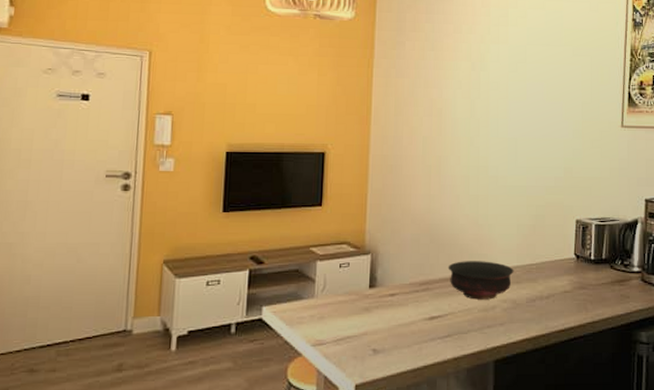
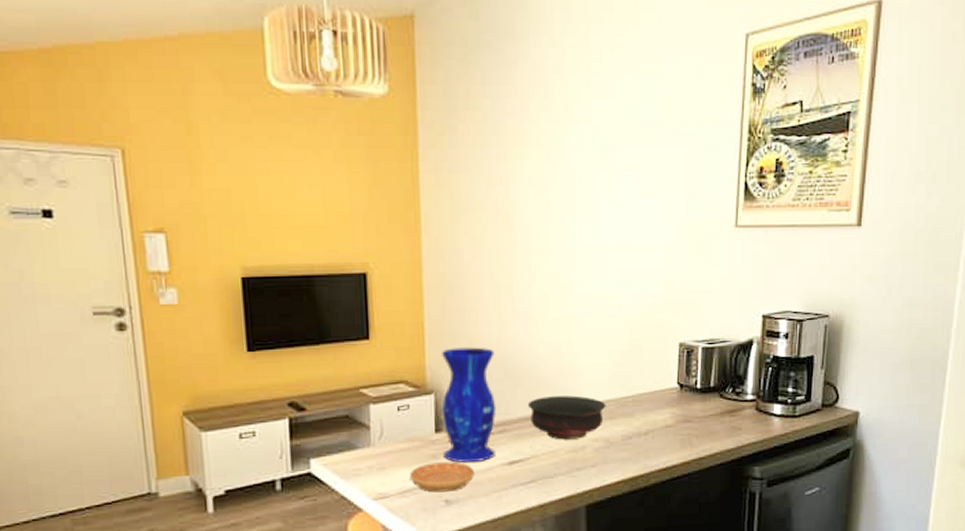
saucer: none [345,314,401,342] -> present [410,461,475,493]
vase: none [375,216,423,316] -> present [441,347,497,463]

